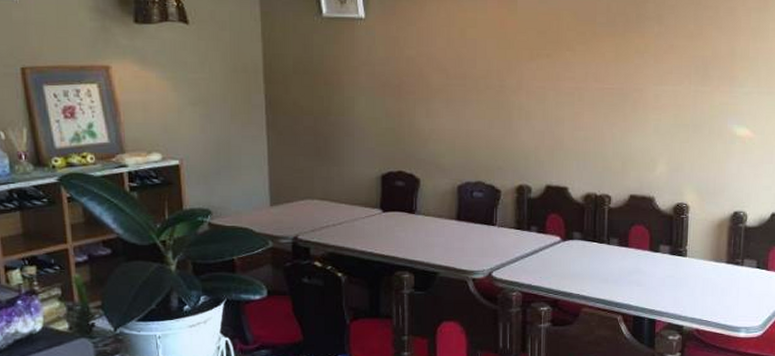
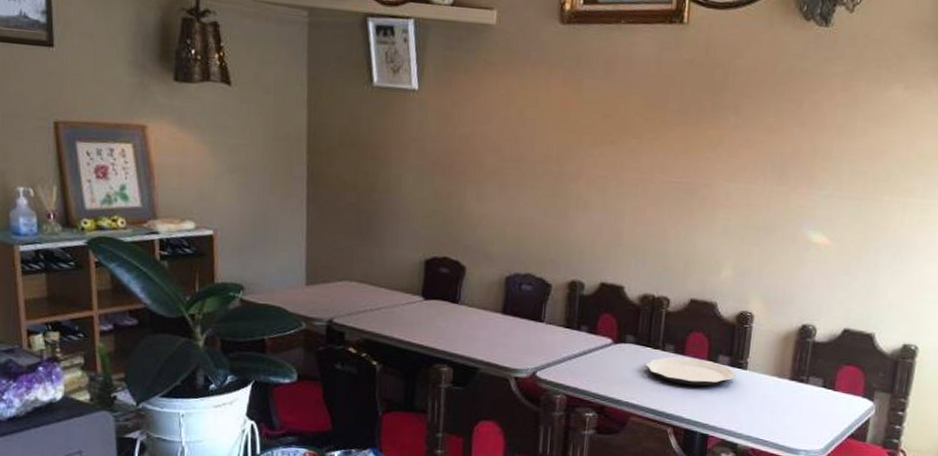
plate: none [592,250,676,275] -> present [645,357,736,386]

